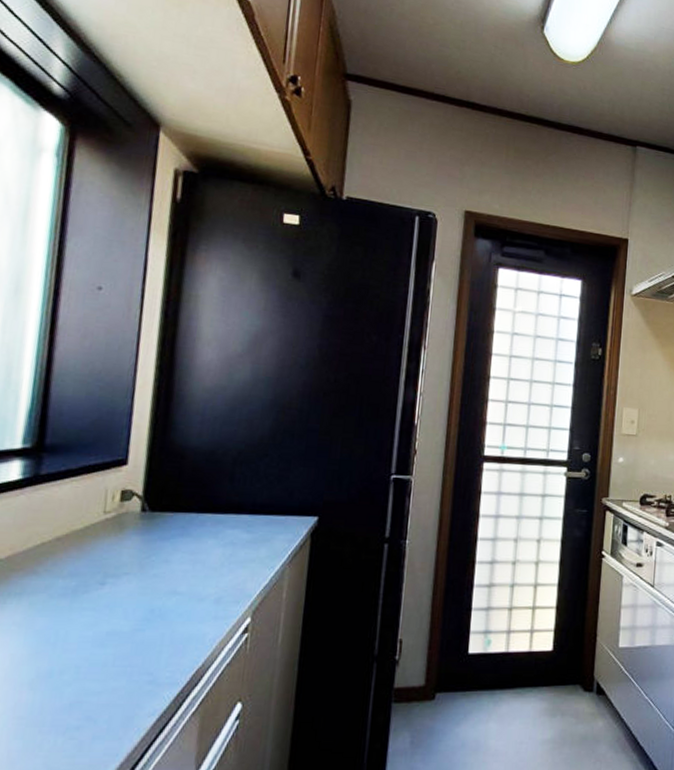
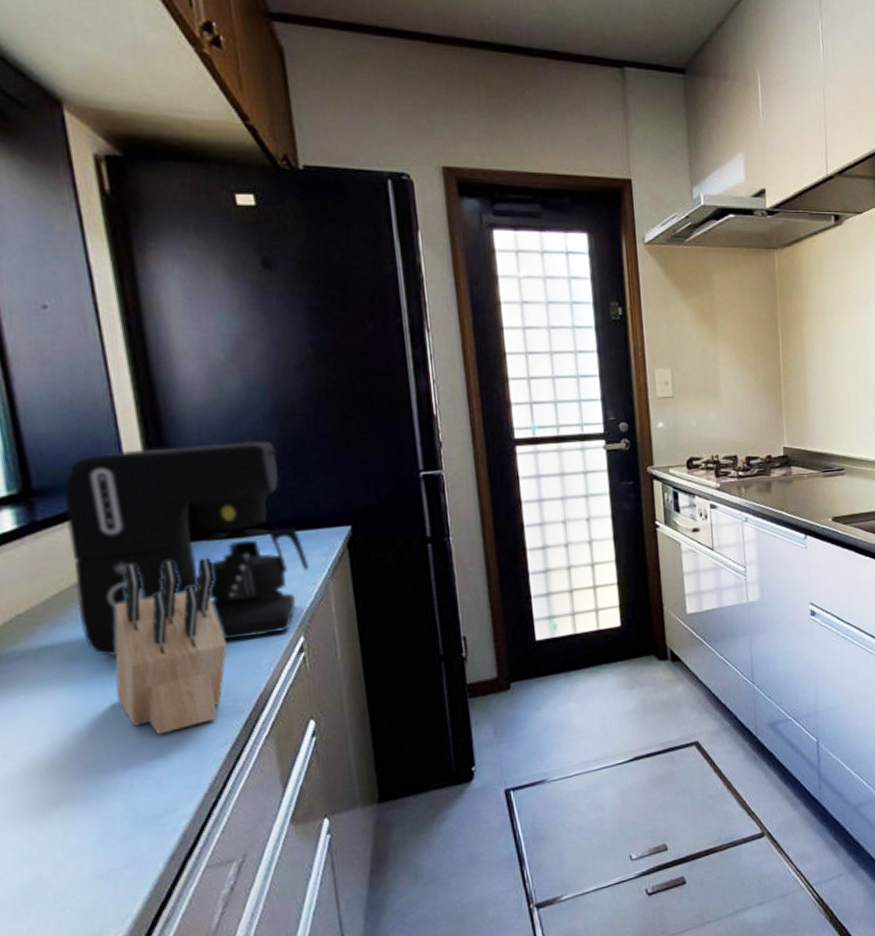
coffee maker: none [51,421,272,612] -> present [63,441,309,656]
knife block: none [64,526,184,696] -> present [114,557,227,735]

